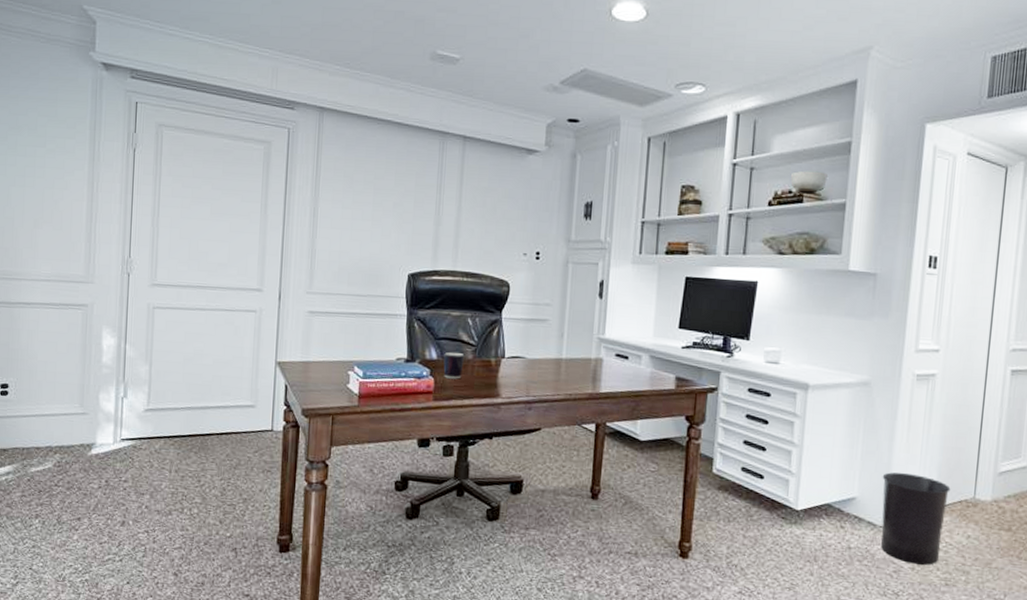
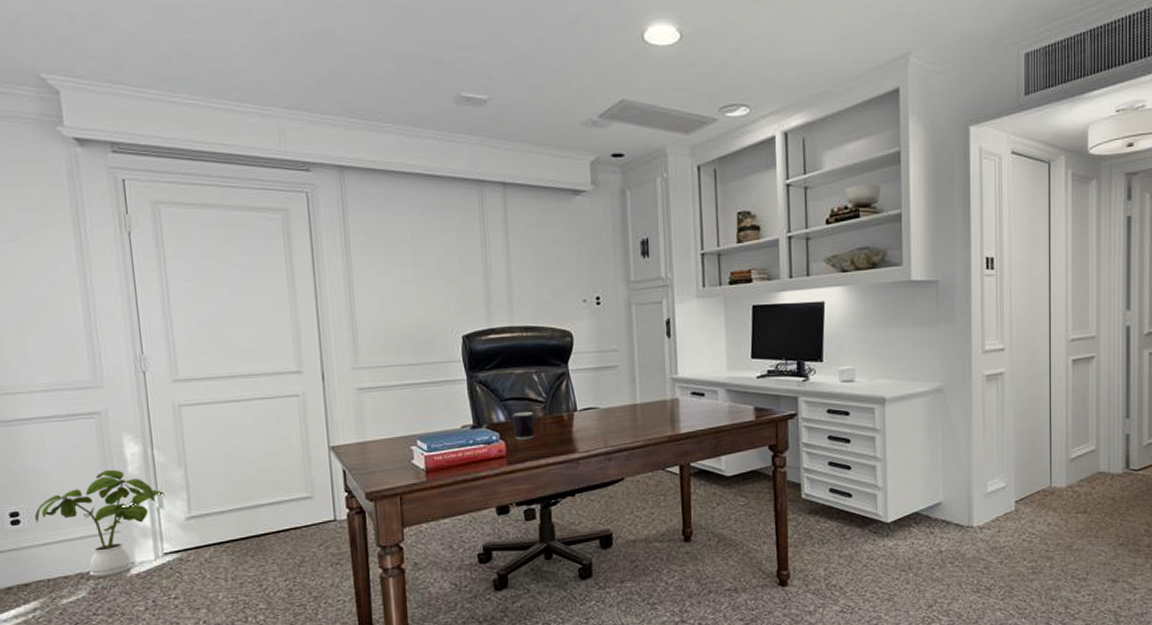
house plant: none [21,356,129,453] -> present [35,469,164,577]
waste bin: present [881,472,951,565] -> none [964,472,1028,558]

